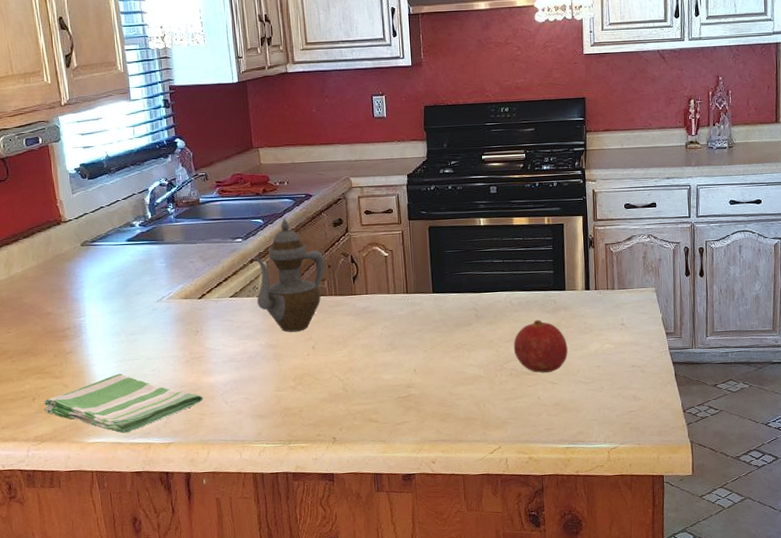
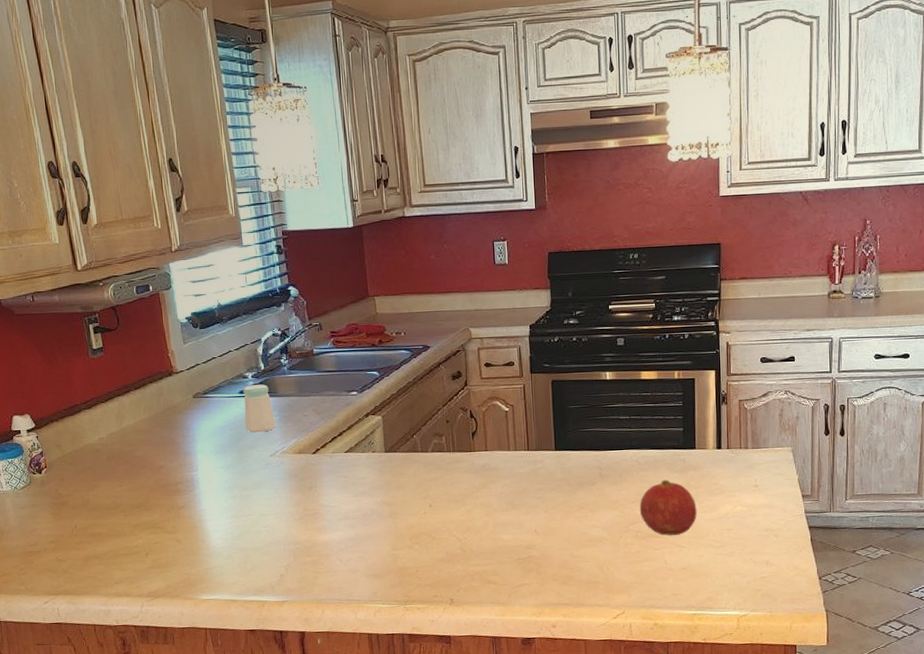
dish towel: present [44,373,203,434] -> none [157,529,318,591]
salt shaker: none [130,232,163,279] -> present [243,384,276,433]
teapot: present [252,217,325,332] -> none [368,369,443,489]

